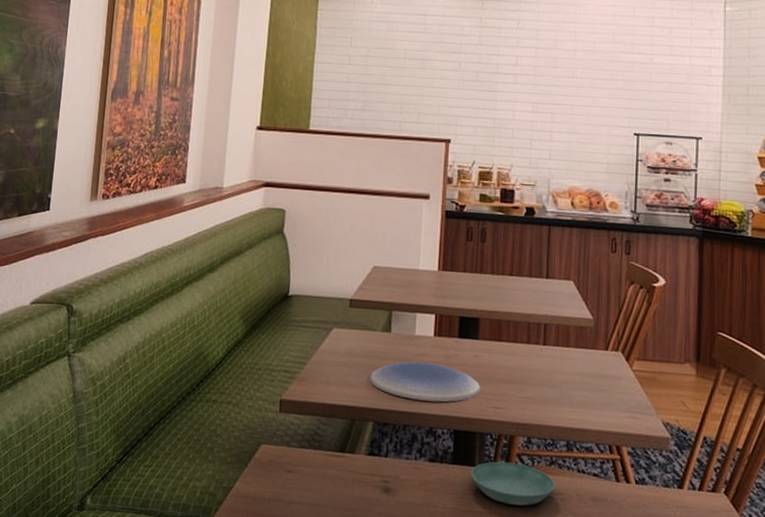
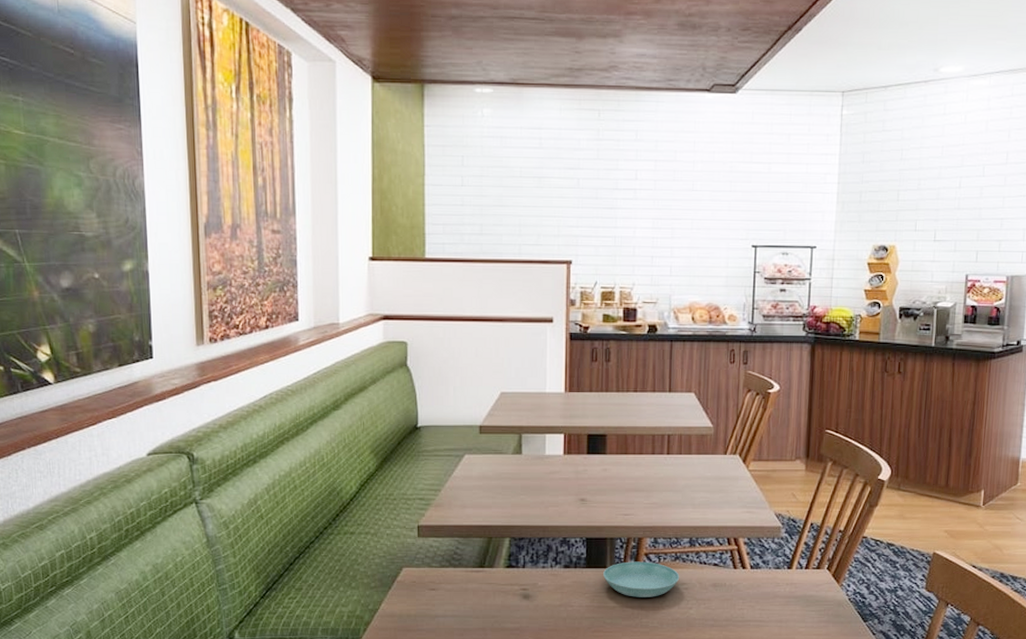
plate: present [370,361,481,402] -> none [504,480,610,514]

